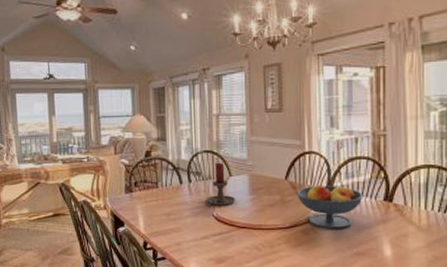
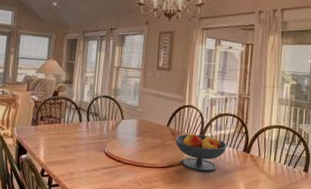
candle holder: present [205,162,235,206] -> none [99,106,124,144]

